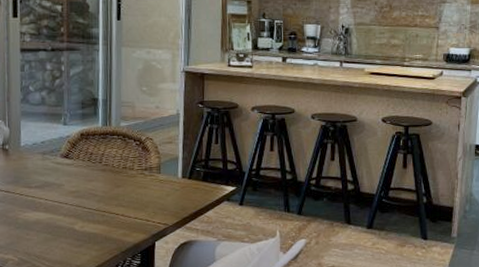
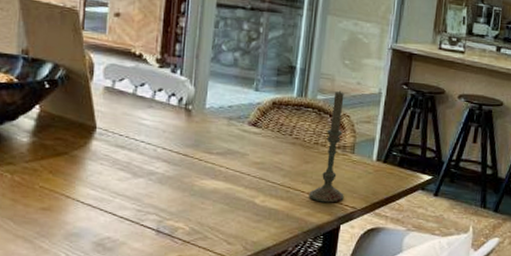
candle: none [123,116,156,223] -> present [309,90,344,203]

